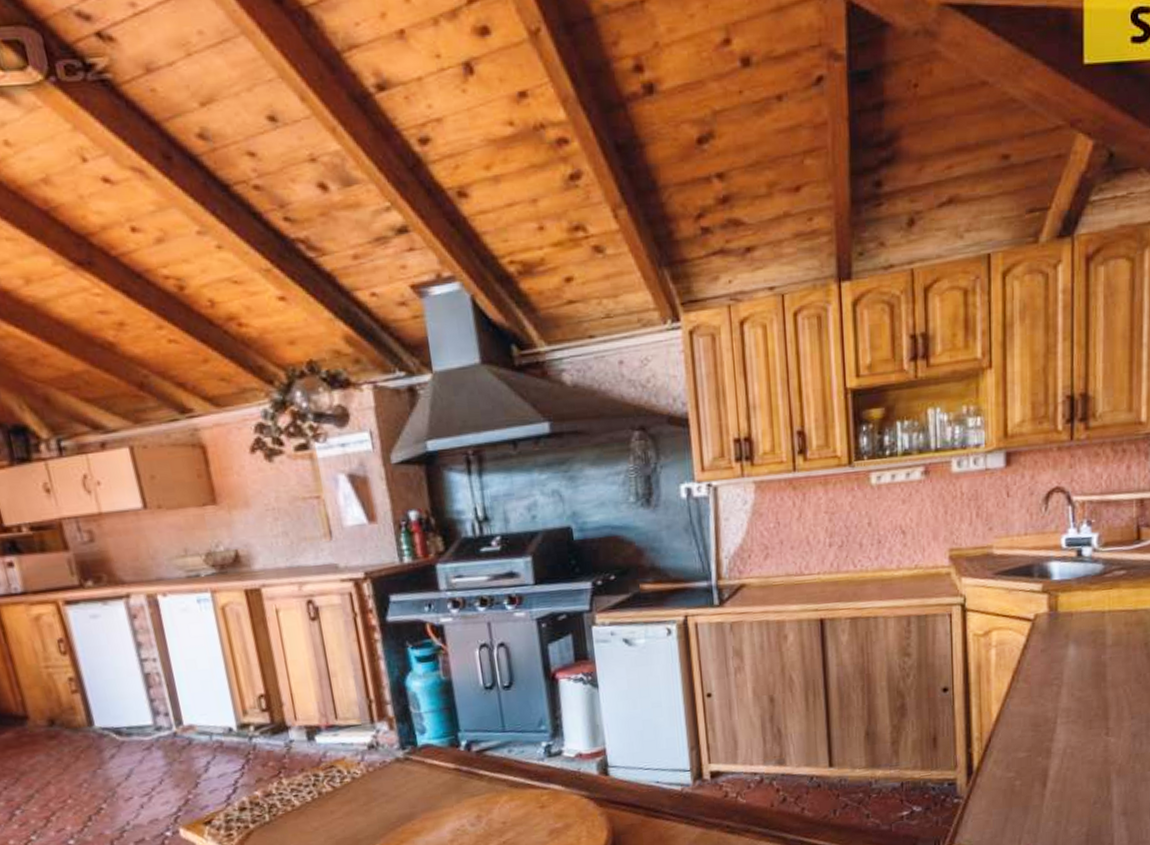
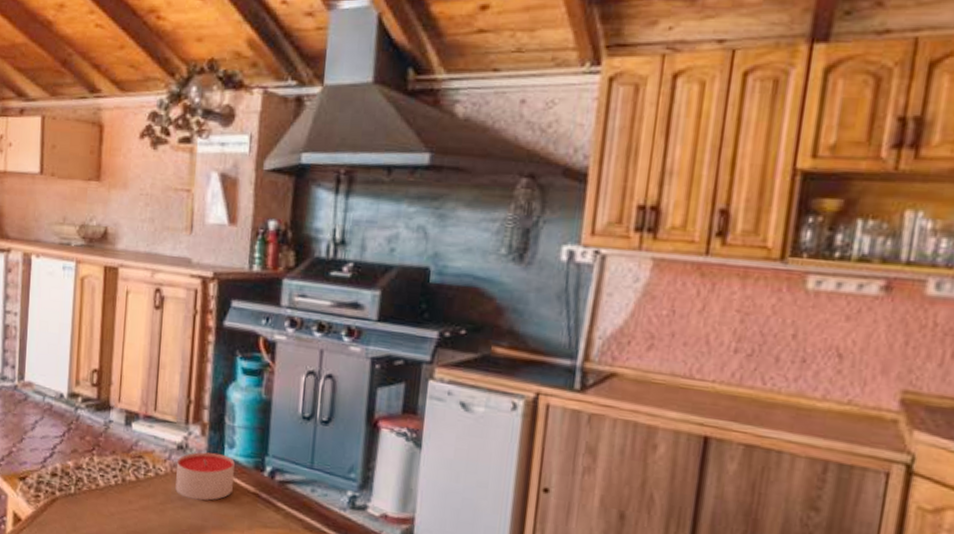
candle: none [371,741,434,792] -> present [175,452,235,501]

